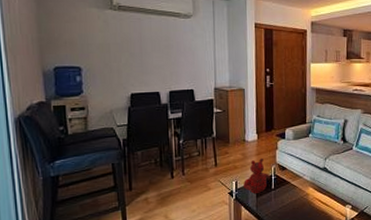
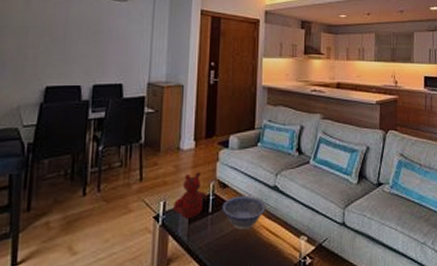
decorative bowl: none [282,175,318,201] -> present [222,195,266,230]

